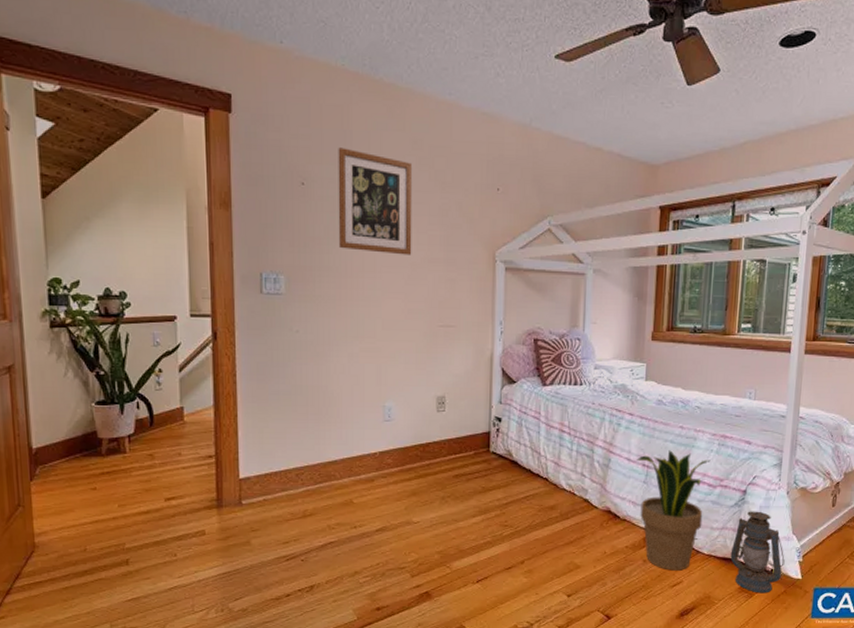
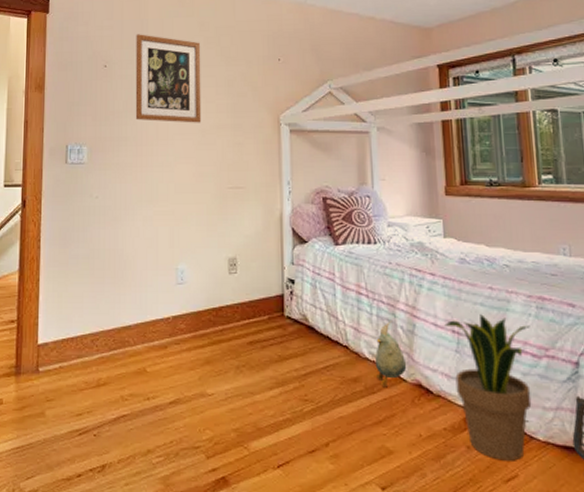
plush toy: none [571,456,600,514] -> present [374,321,407,388]

